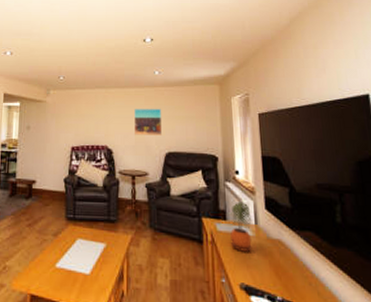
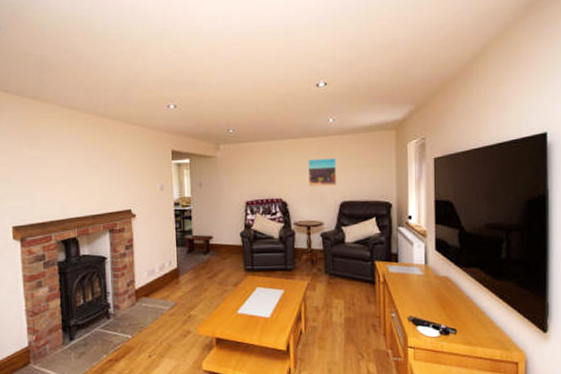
potted plant: present [230,201,252,252] -> none [400,244,422,289]

